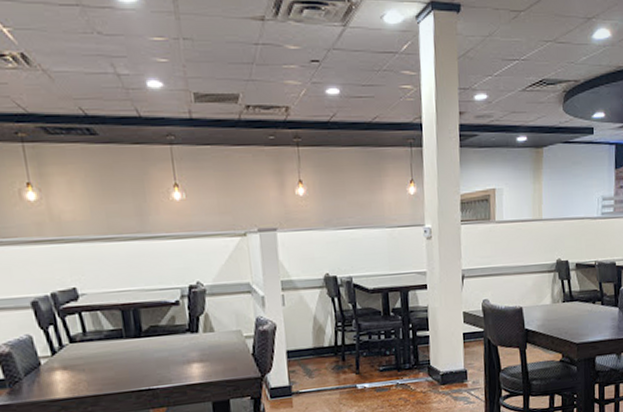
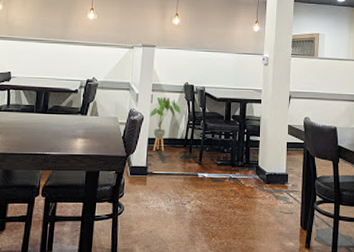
house plant: none [283,295,325,365] -> present [149,97,181,152]

